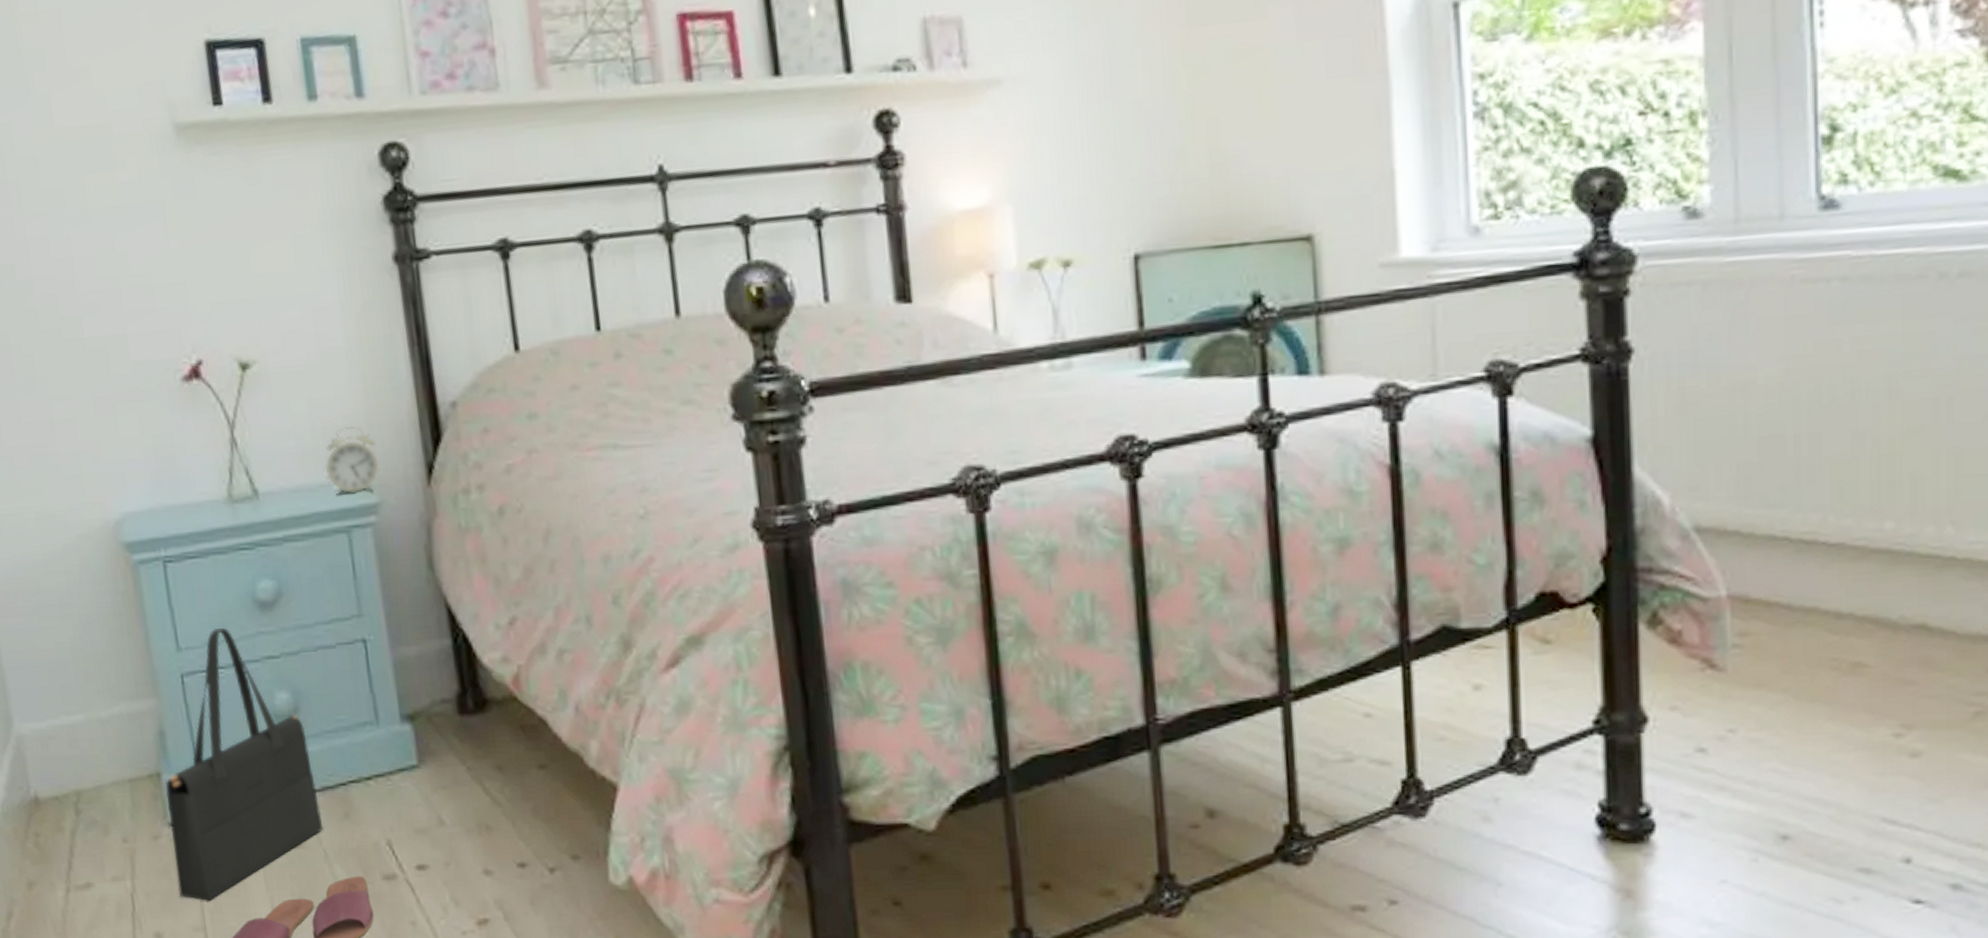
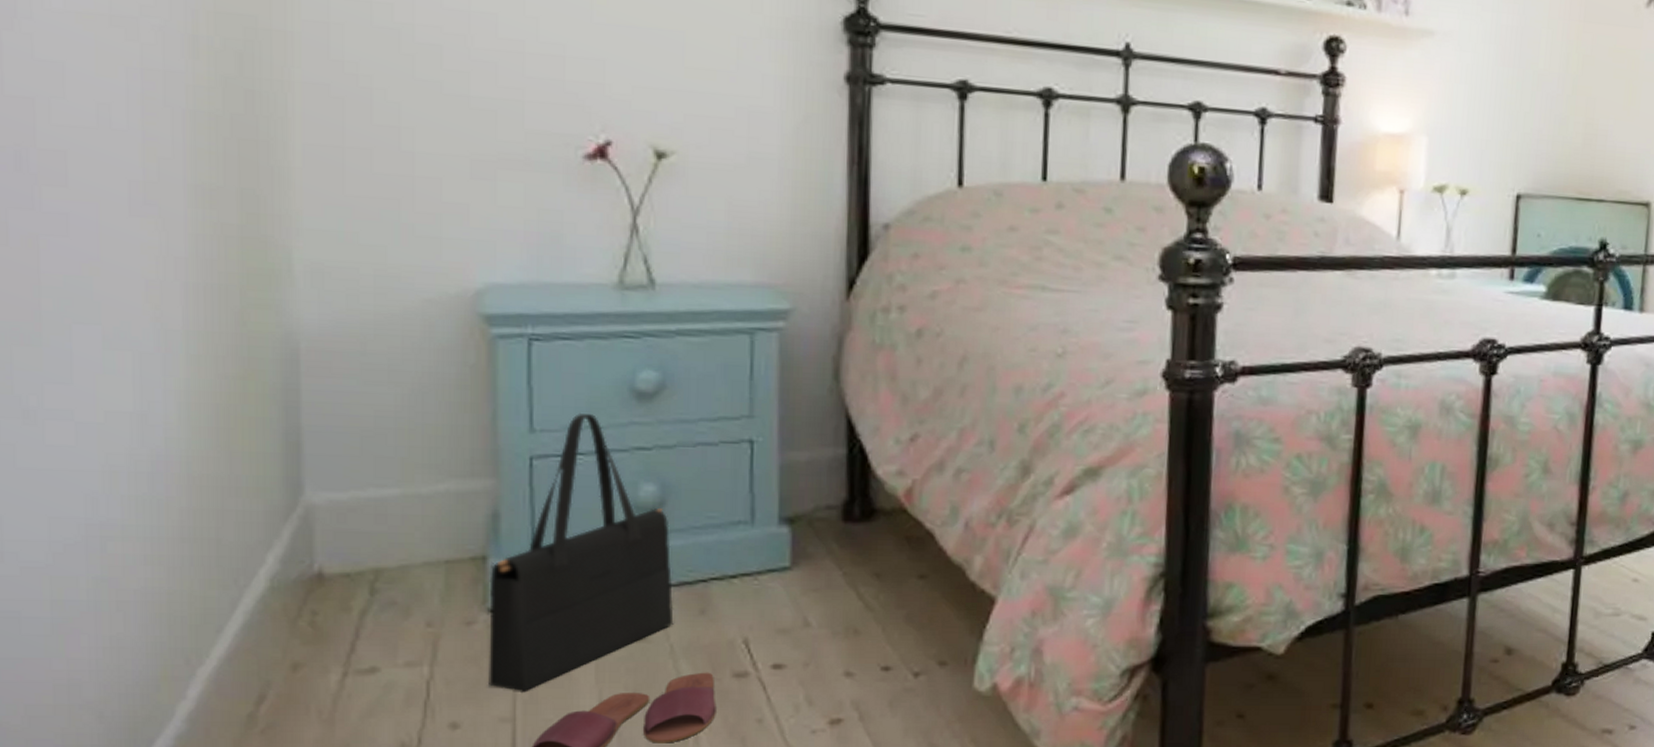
alarm clock: present [325,426,380,495] -> none [736,231,797,297]

